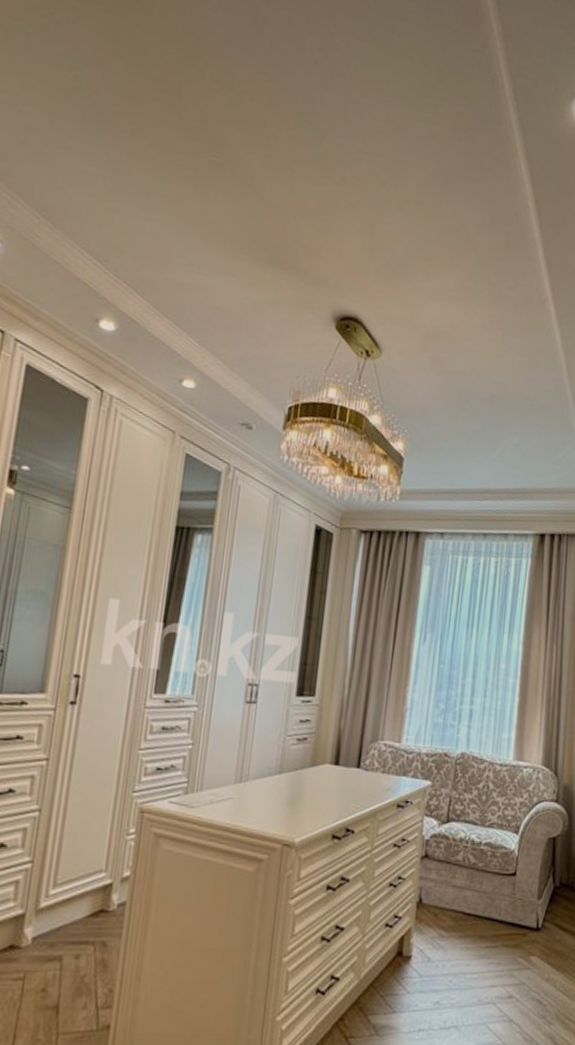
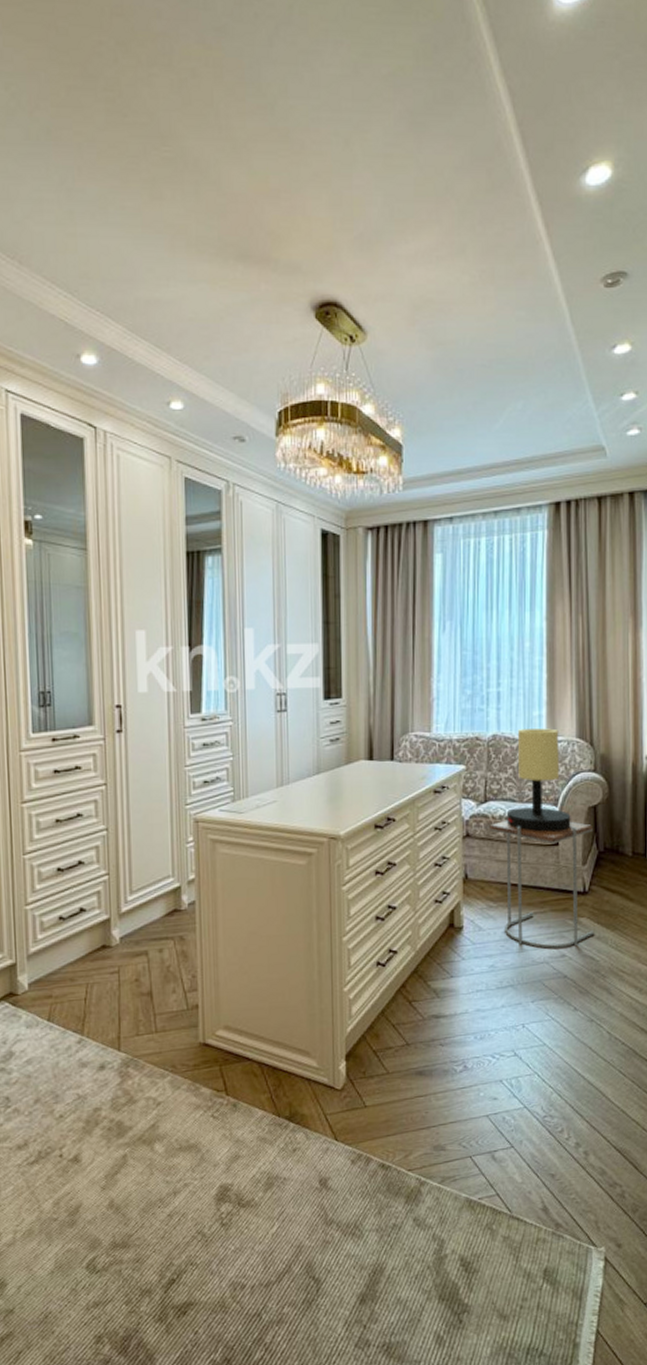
side table: none [449,839,551,988] -> present [489,815,595,949]
table lamp: none [467,750,531,861] -> present [507,728,571,832]

